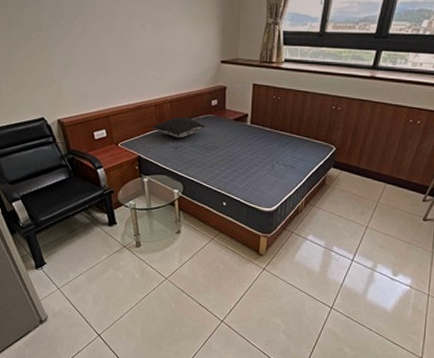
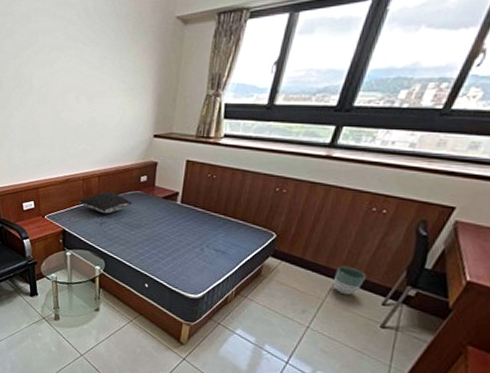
planter: none [384,170,410,196] -> present [332,265,367,295]

